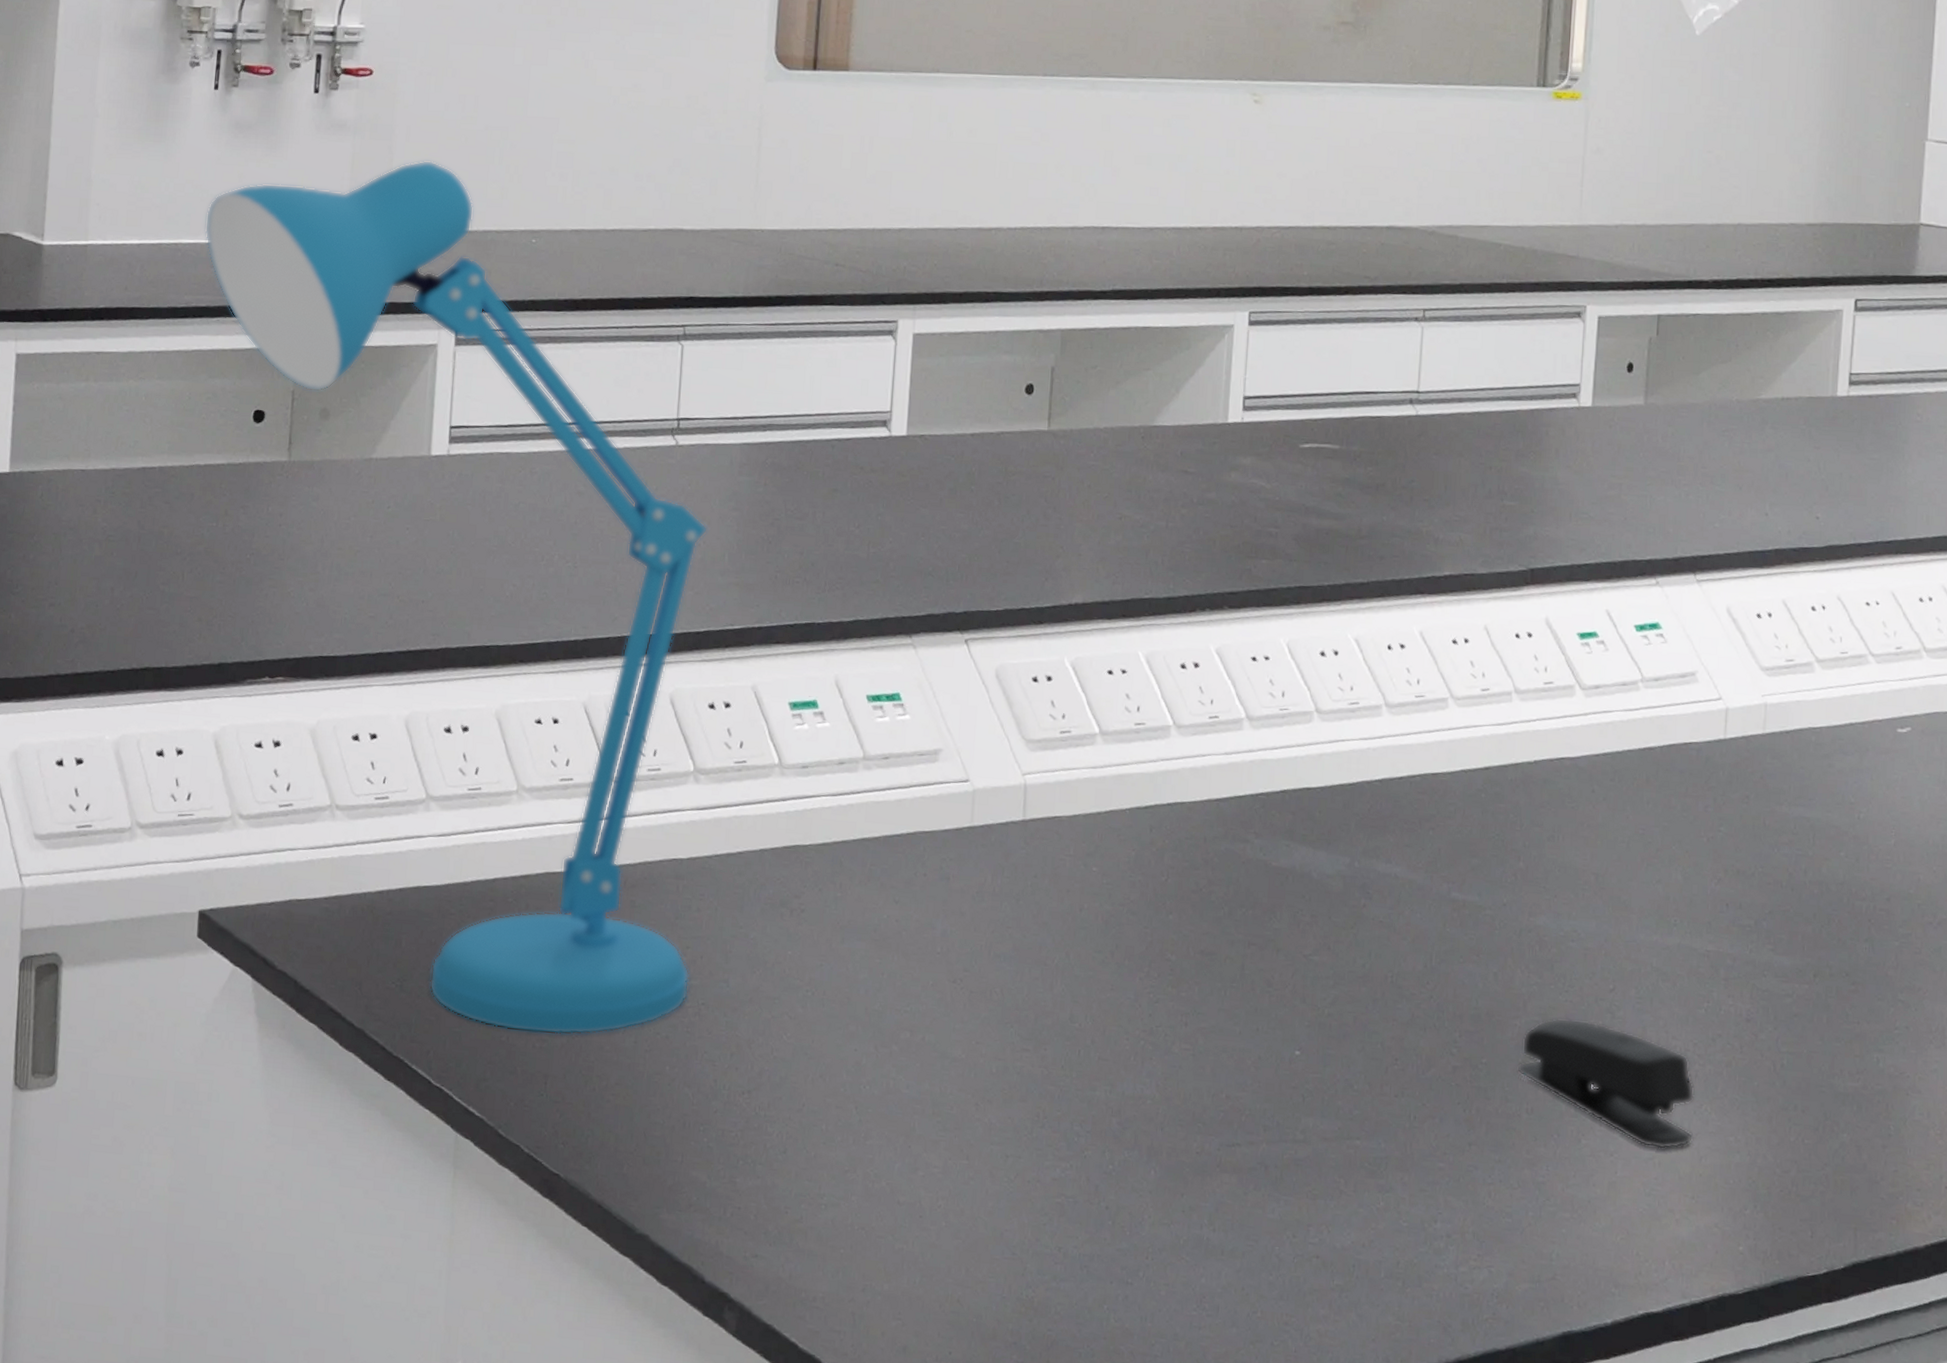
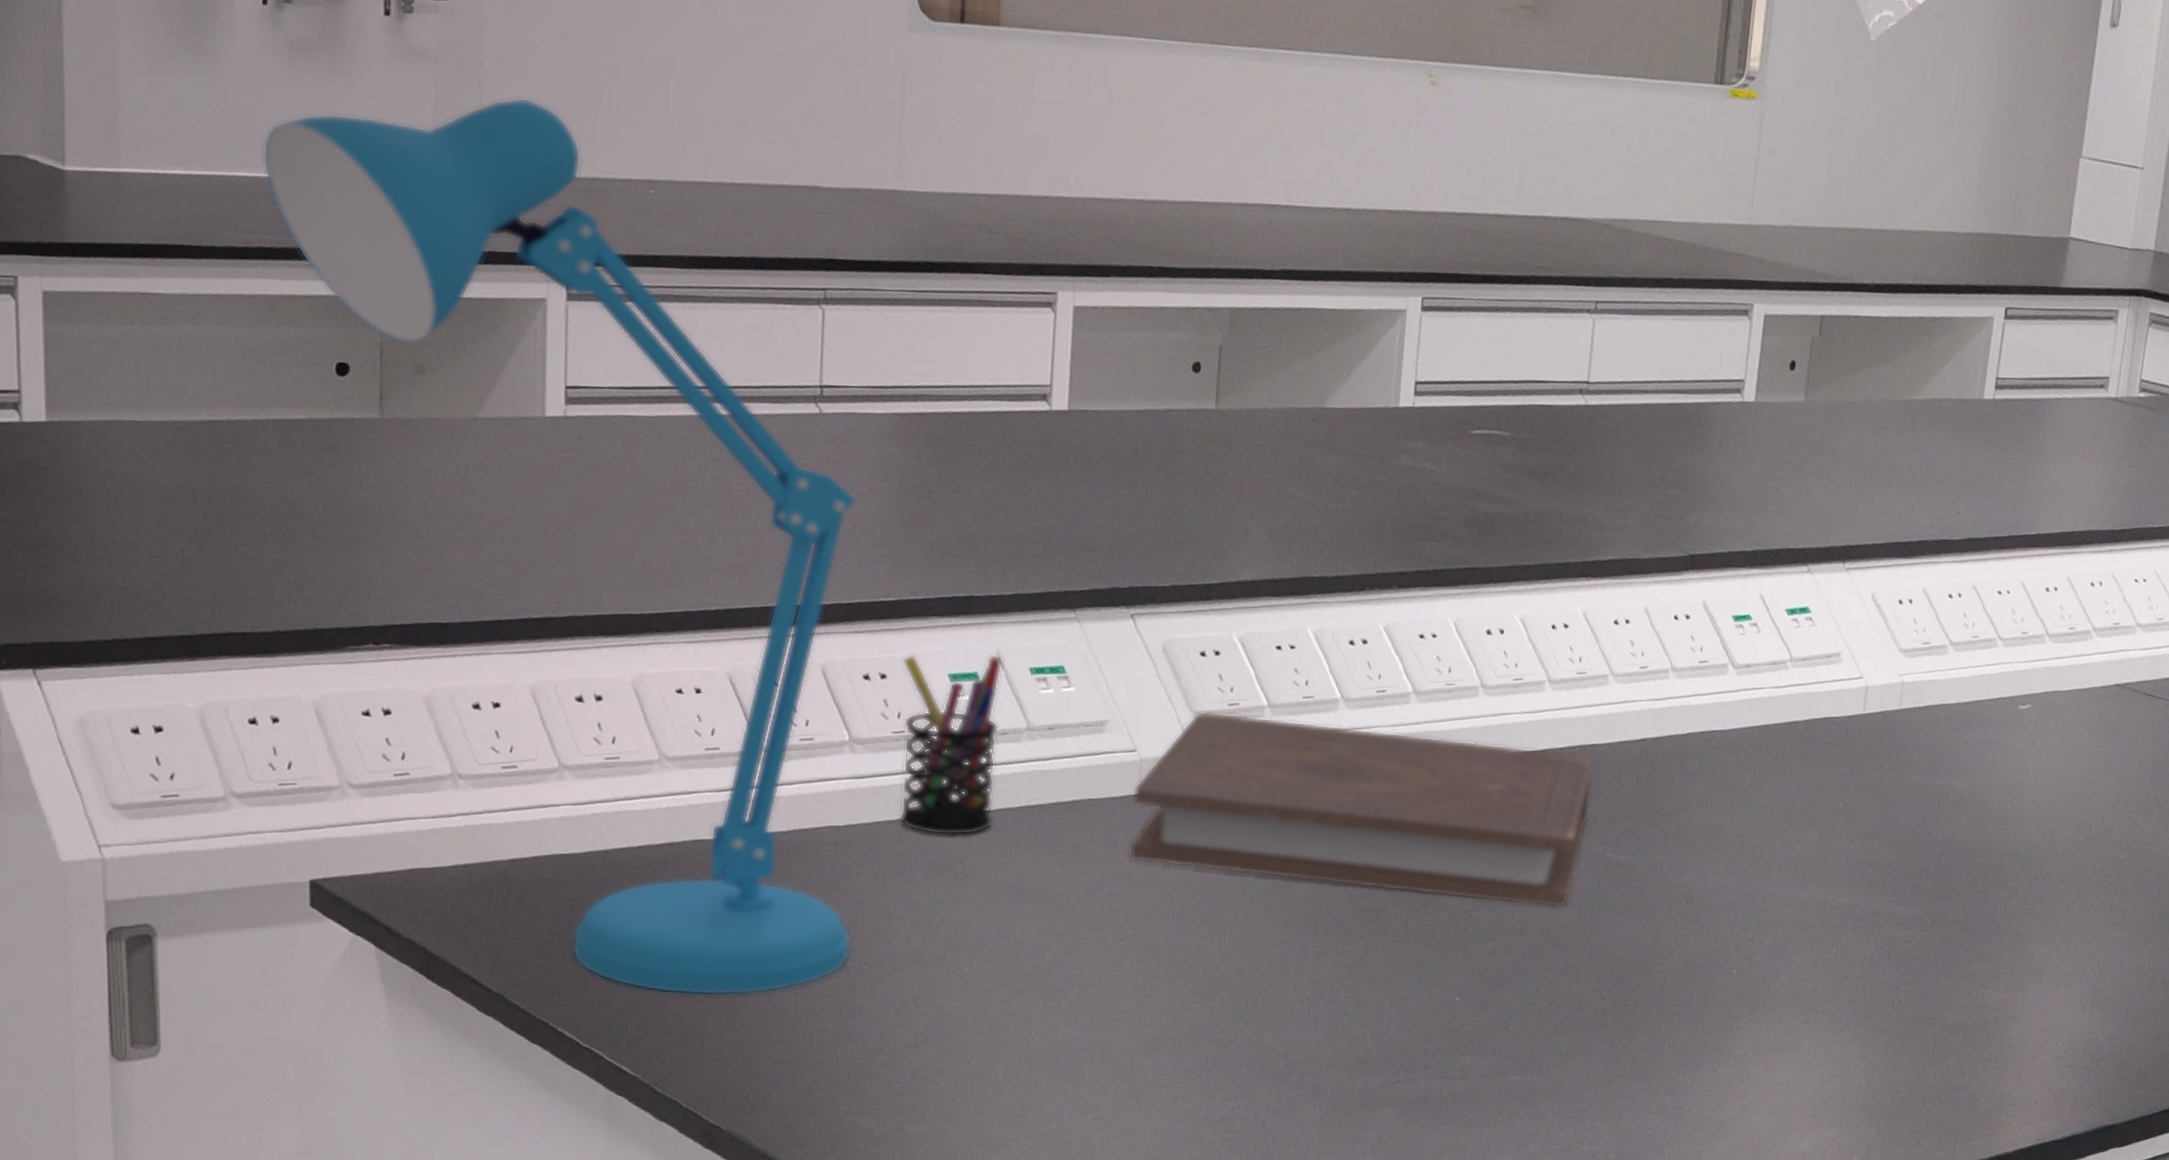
pen holder: none [739,681,842,870] -> present [899,654,1004,836]
book: none [961,739,1436,953] -> present [1128,711,1595,908]
stapler: present [1517,1017,1695,1150] -> none [1661,963,1821,1077]

